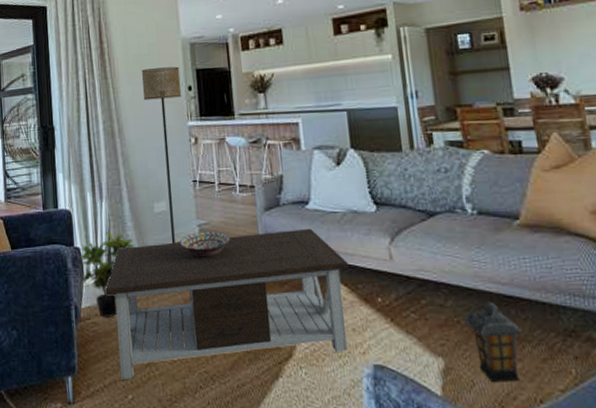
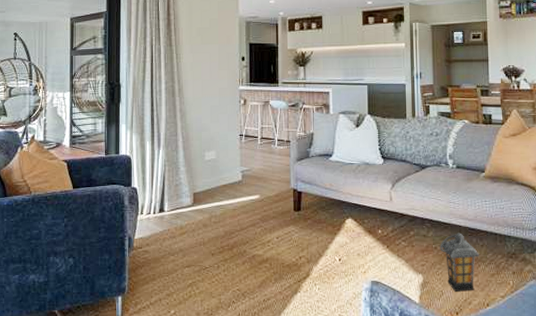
potted plant: present [79,232,135,317] -> none [135,175,186,246]
coffee table: present [106,228,349,381] -> none [158,176,359,299]
floor lamp: present [141,66,182,244] -> none [202,40,236,186]
decorative bowl: present [180,231,230,258] -> none [225,176,267,198]

